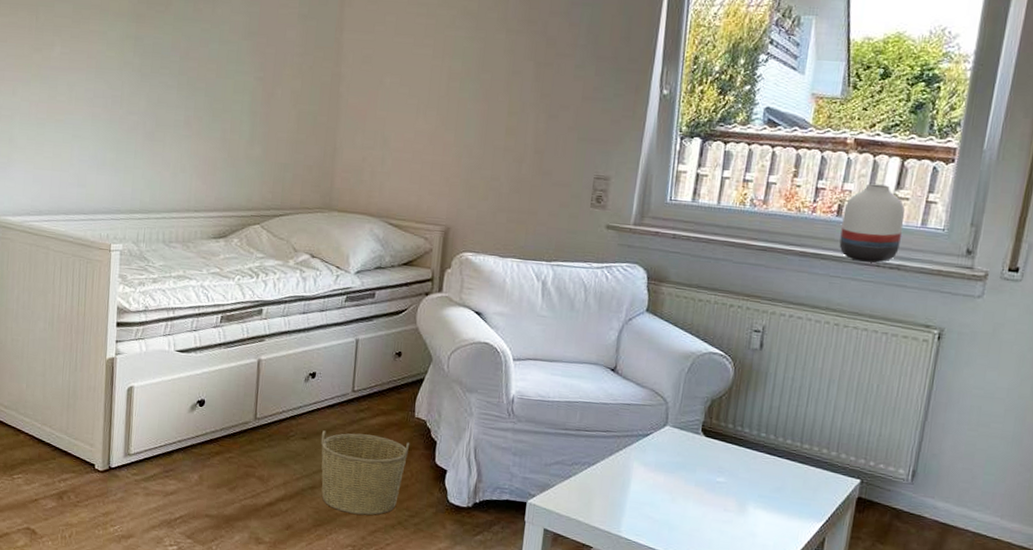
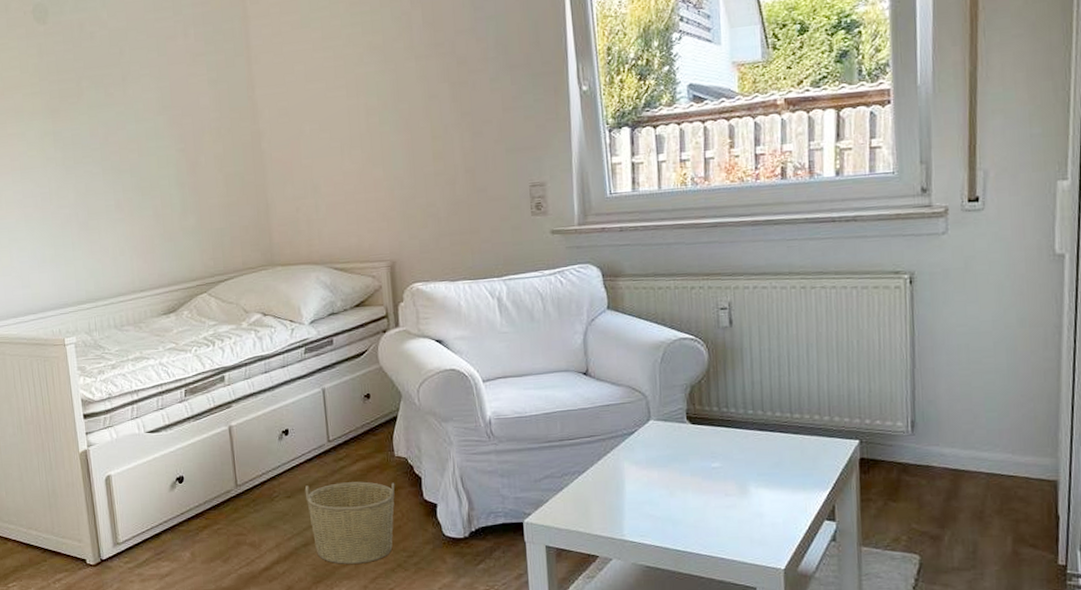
vase: present [839,183,905,263] -> none [787,138,852,220]

